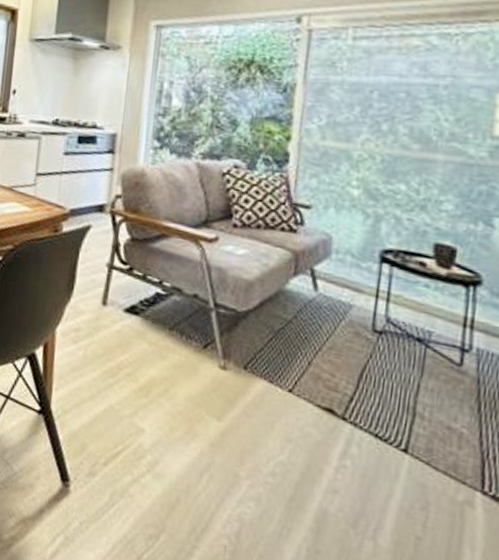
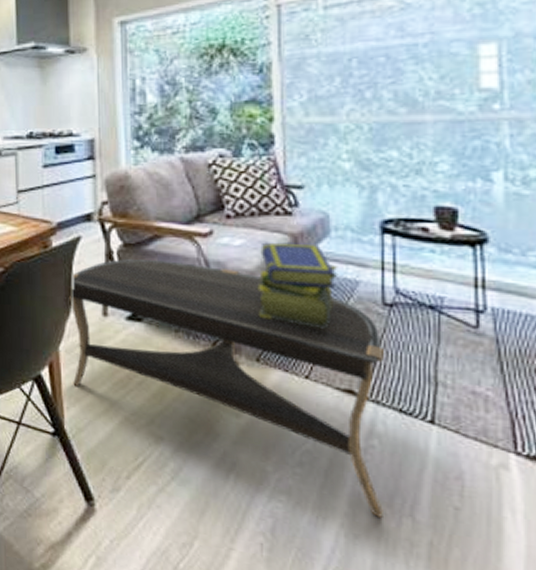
coffee table: none [65,252,368,537] -> present [69,259,384,518]
stack of books: none [252,255,335,347] -> present [259,242,338,329]

